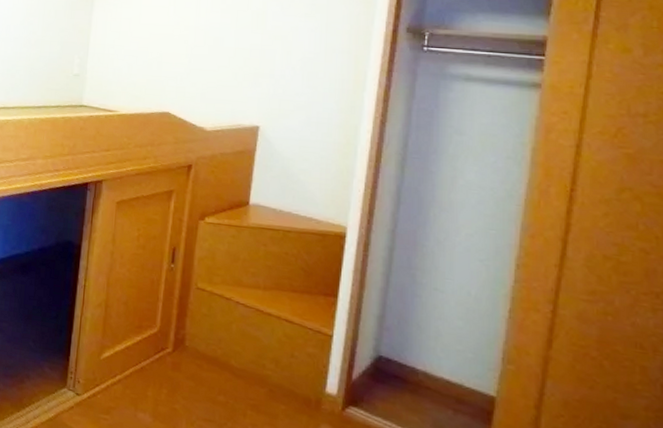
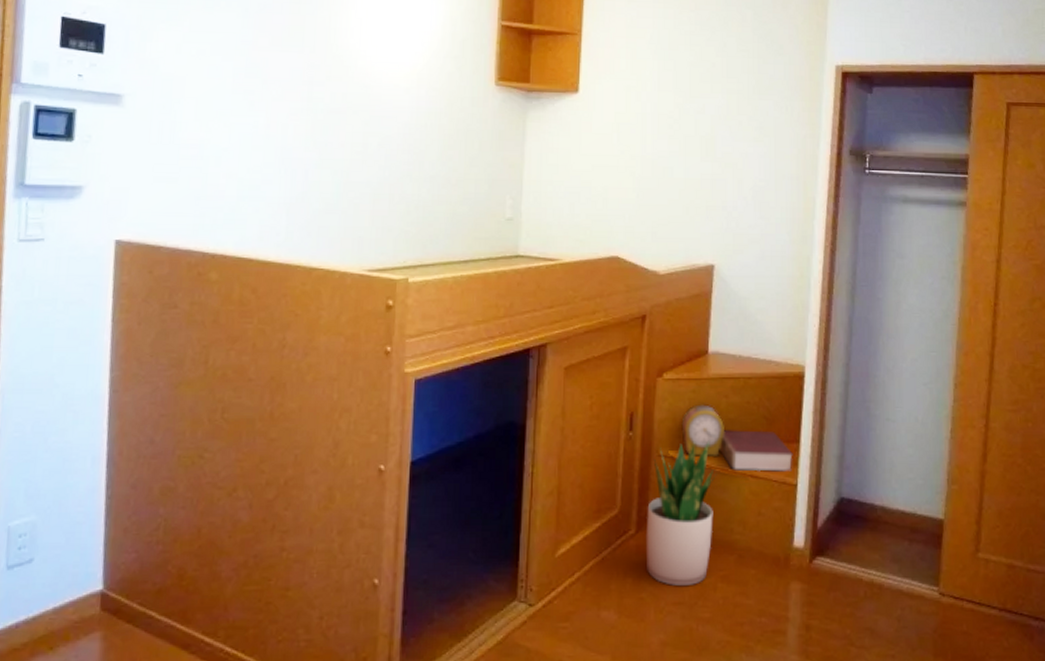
planter: none [181,281,252,408] -> present [645,440,717,587]
alarm clock: none [220,249,261,297] -> present [681,404,724,456]
book: none [255,275,330,323] -> present [719,430,793,472]

